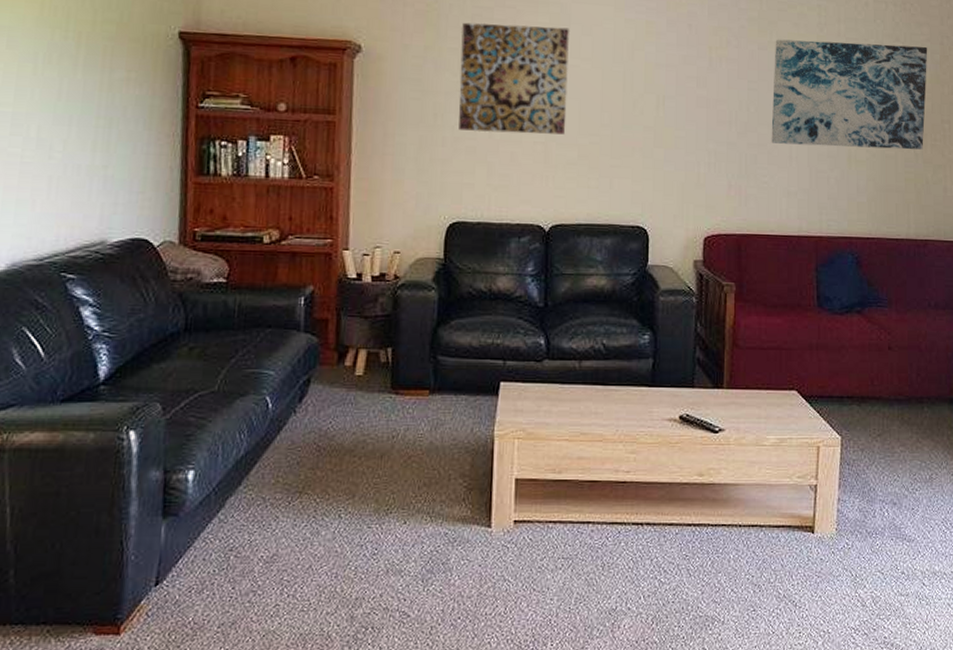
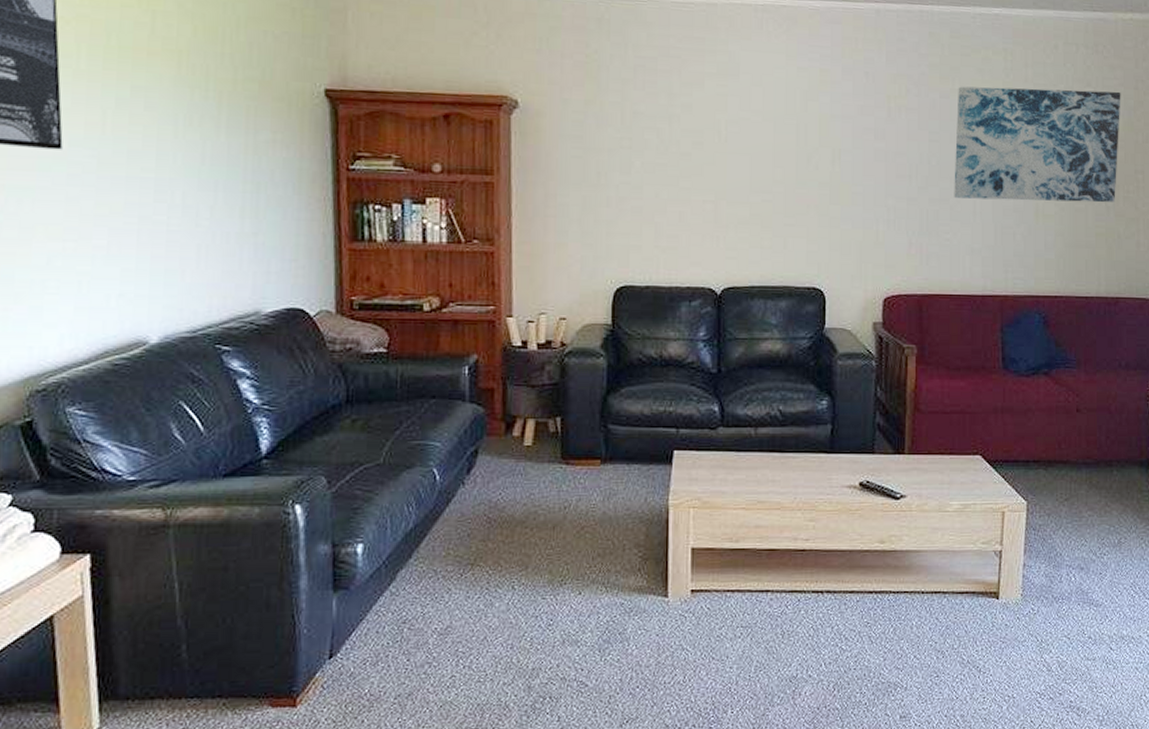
wall art: present [459,22,569,135] -> none [623,74,738,192]

